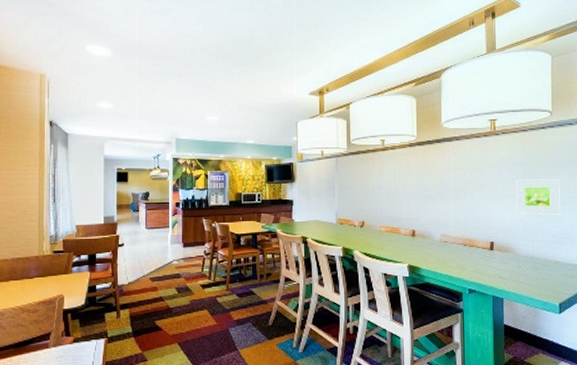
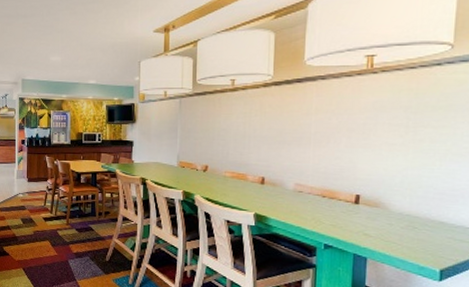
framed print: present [516,179,561,215] -> none [393,125,456,169]

